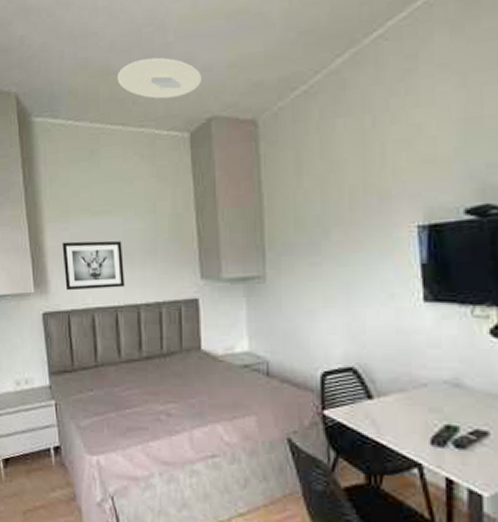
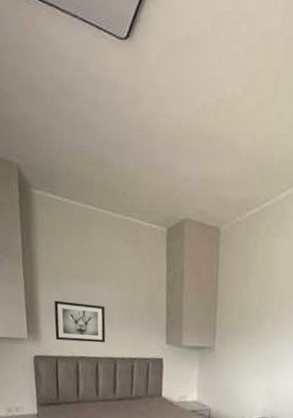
ceiling light: present [117,57,202,99] -> none [110,159,180,197]

